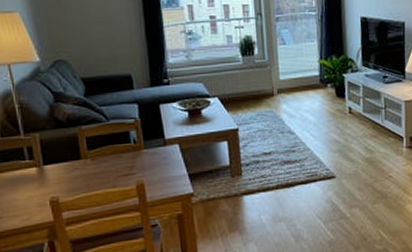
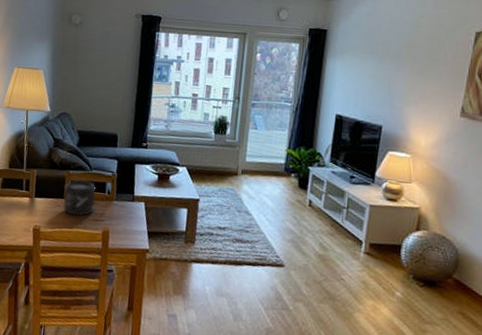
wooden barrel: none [79,134,121,176] -> present [62,180,96,216]

